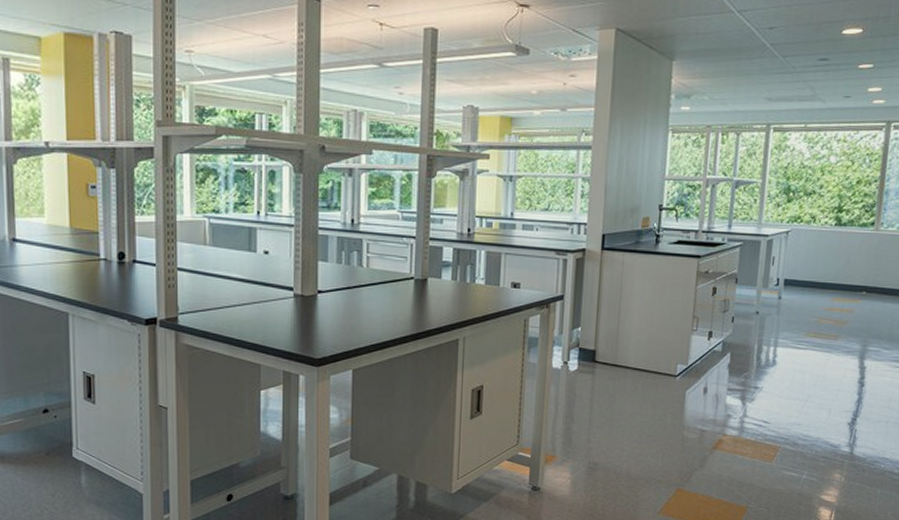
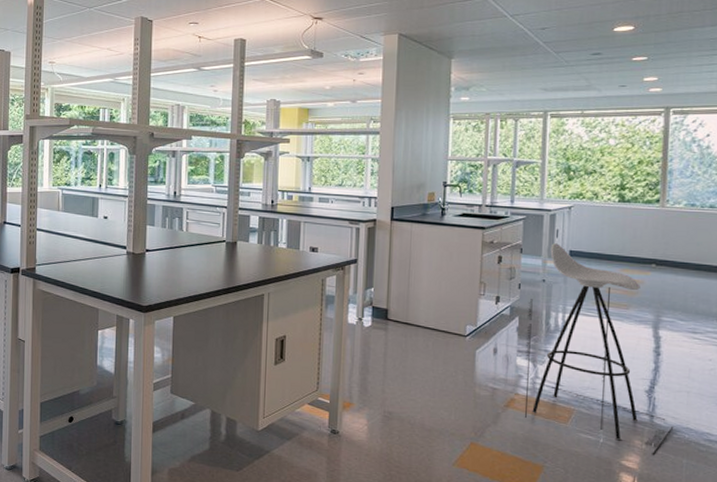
stool: none [732,272,872,487] -> present [525,243,674,454]

